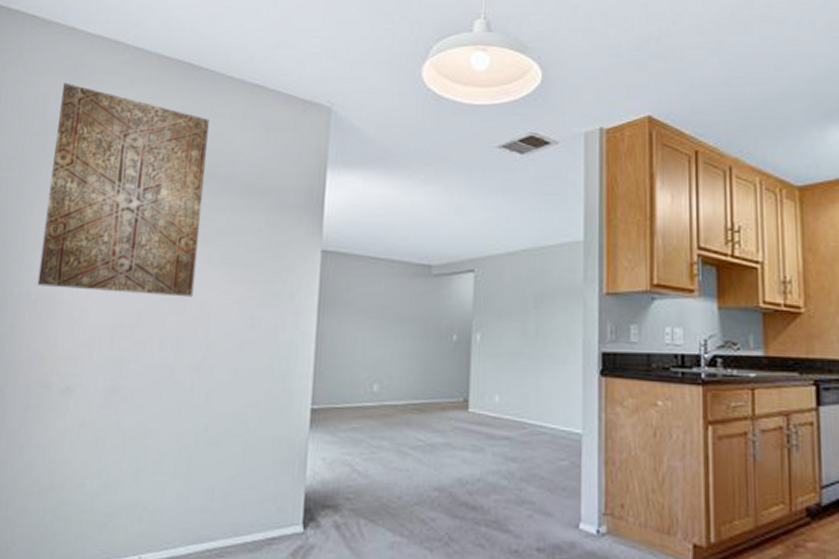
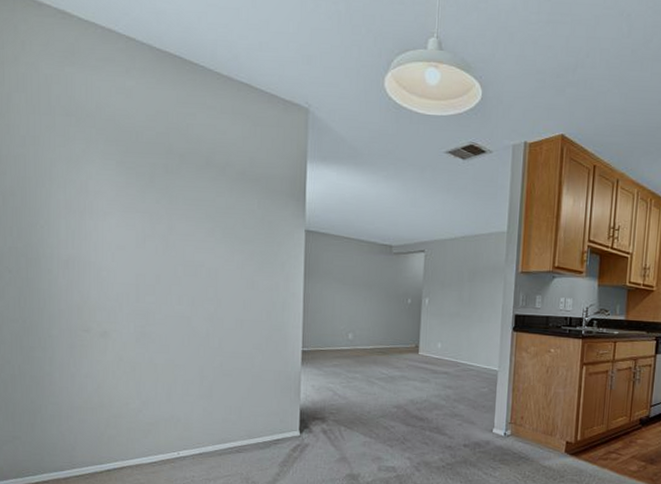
wall art: present [37,82,209,297] -> none [64,66,204,264]

